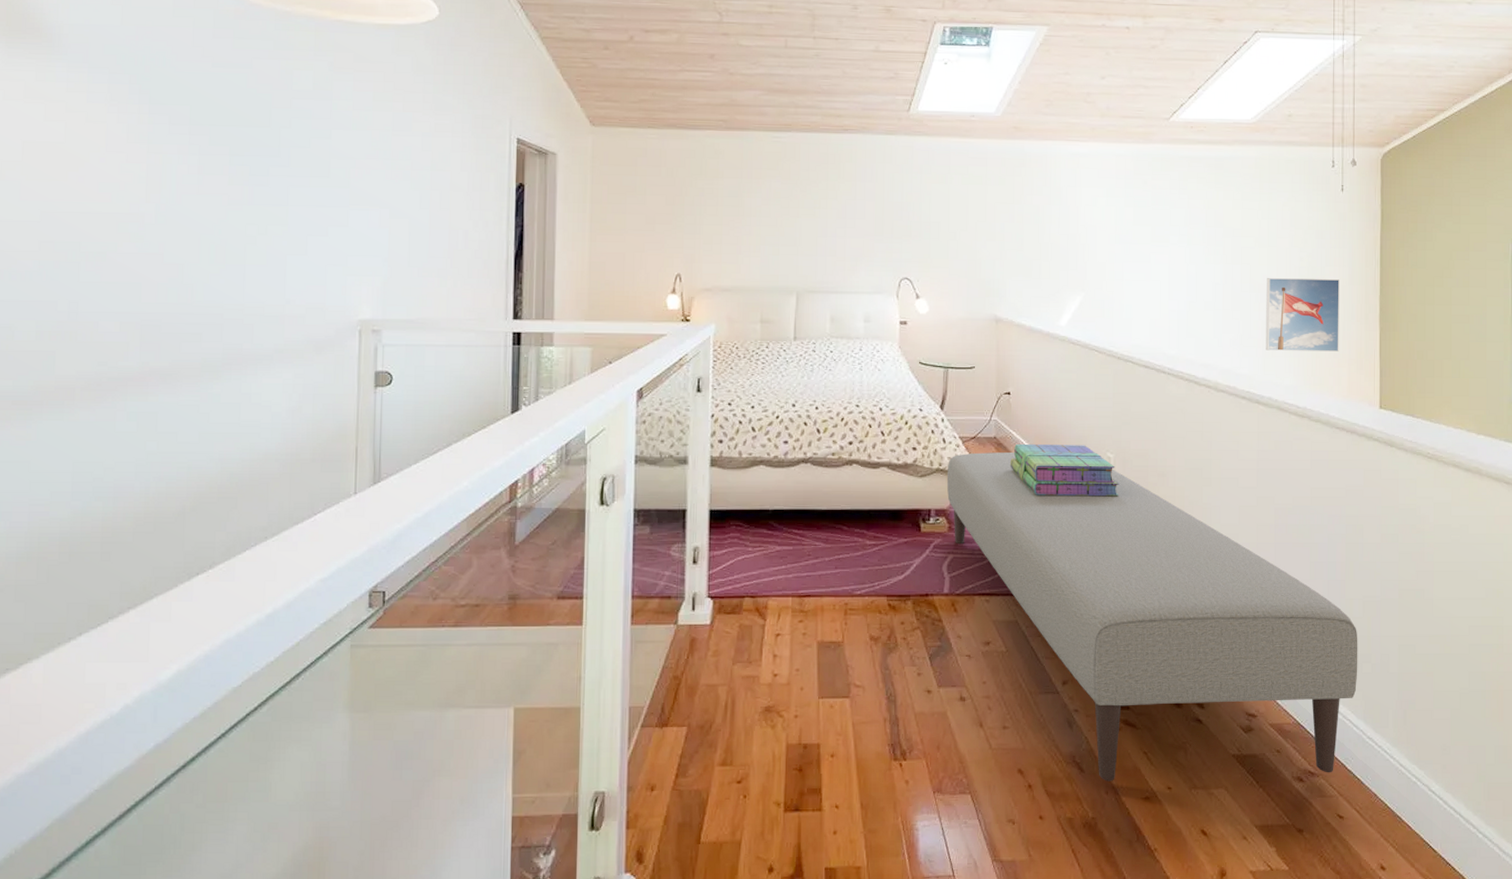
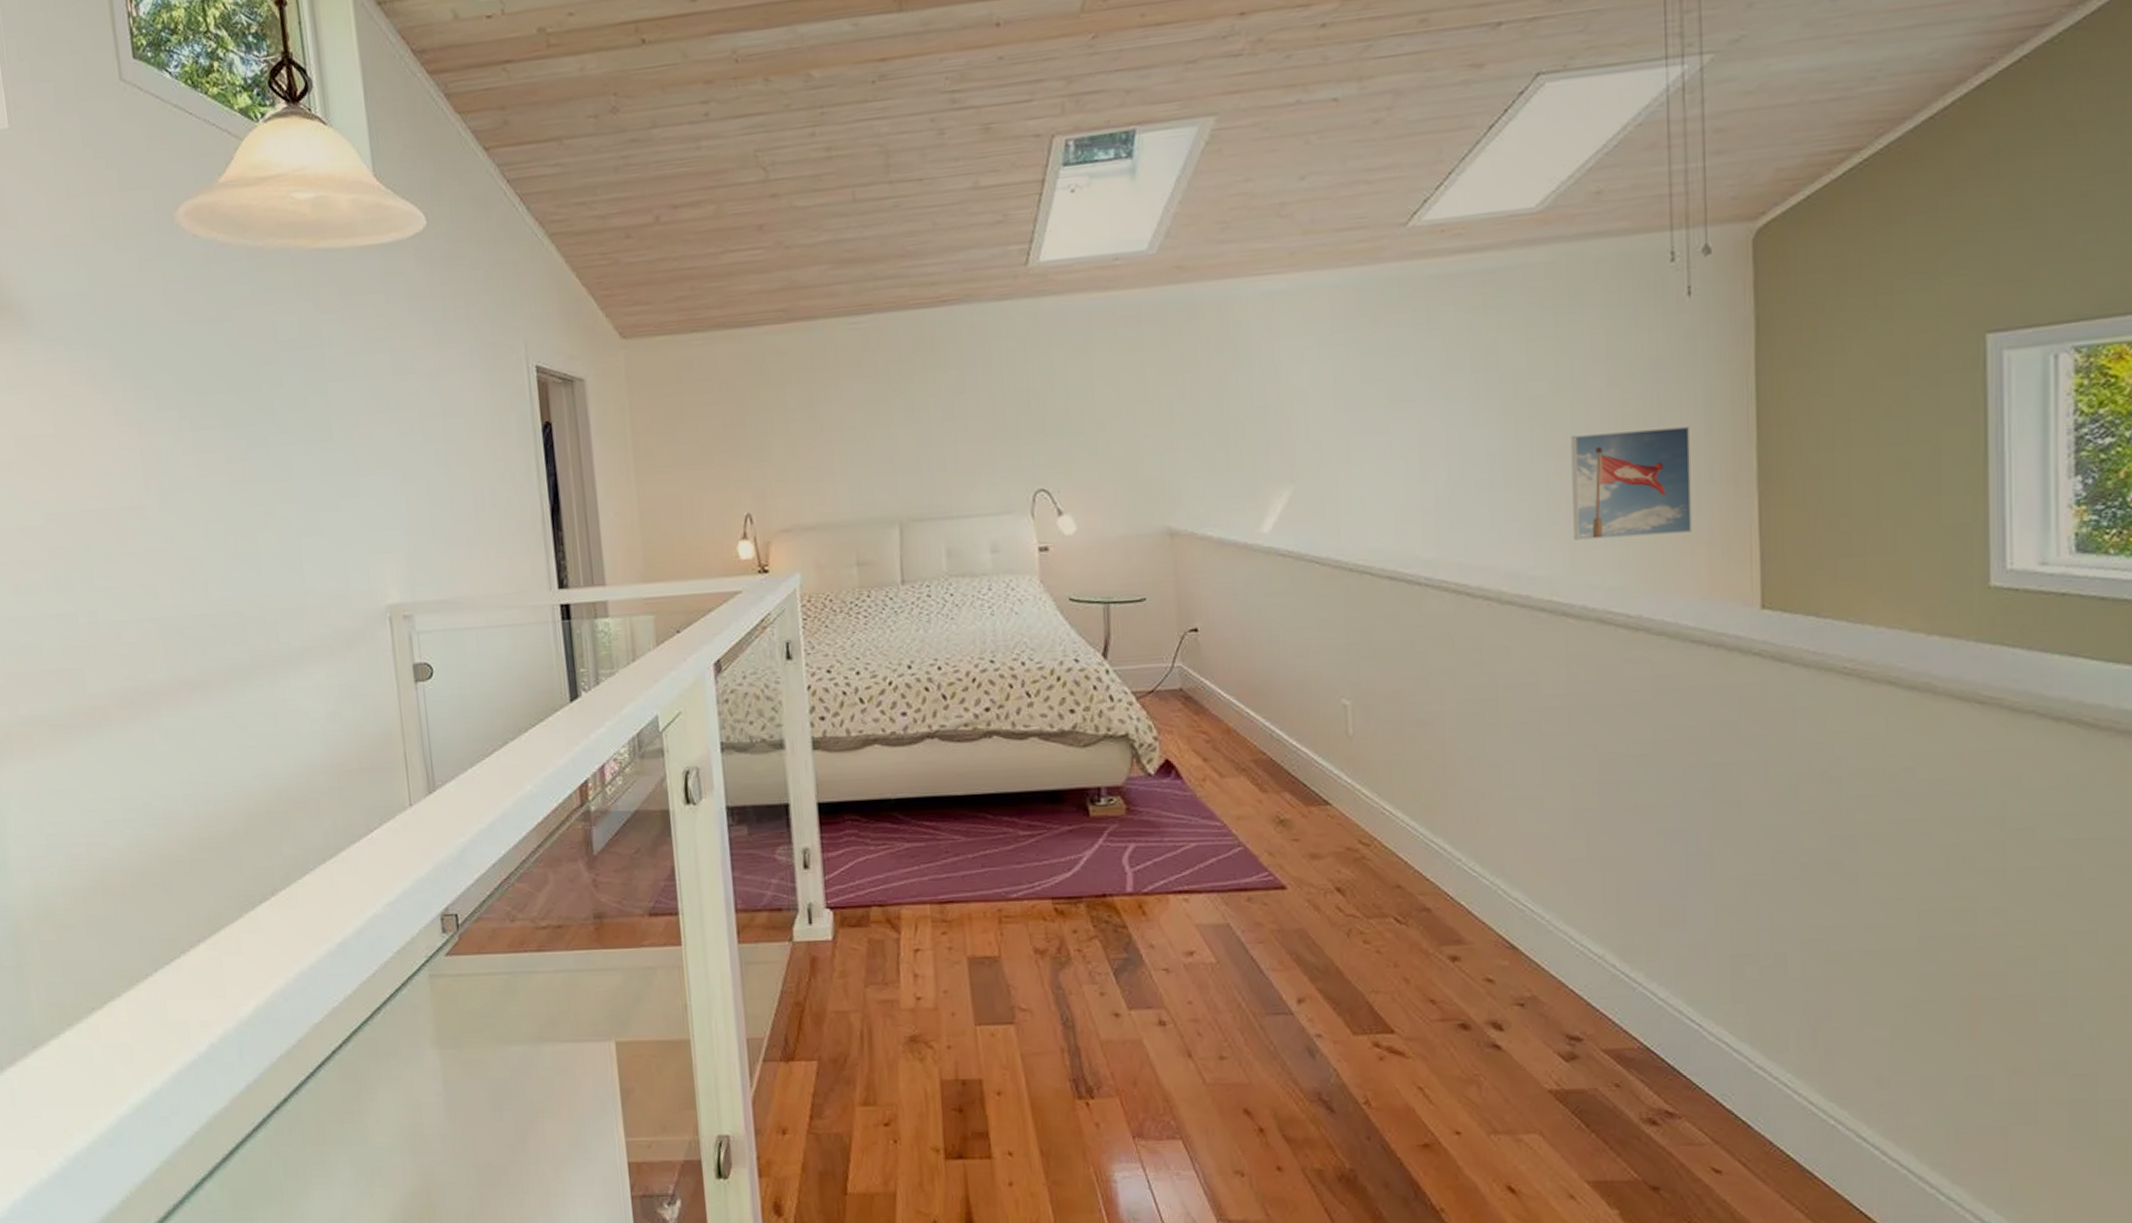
ottoman: present [947,452,1358,781] -> none [1119,707,1738,1124]
stack of books: present [1009,443,1120,497] -> none [1203,691,1363,761]

